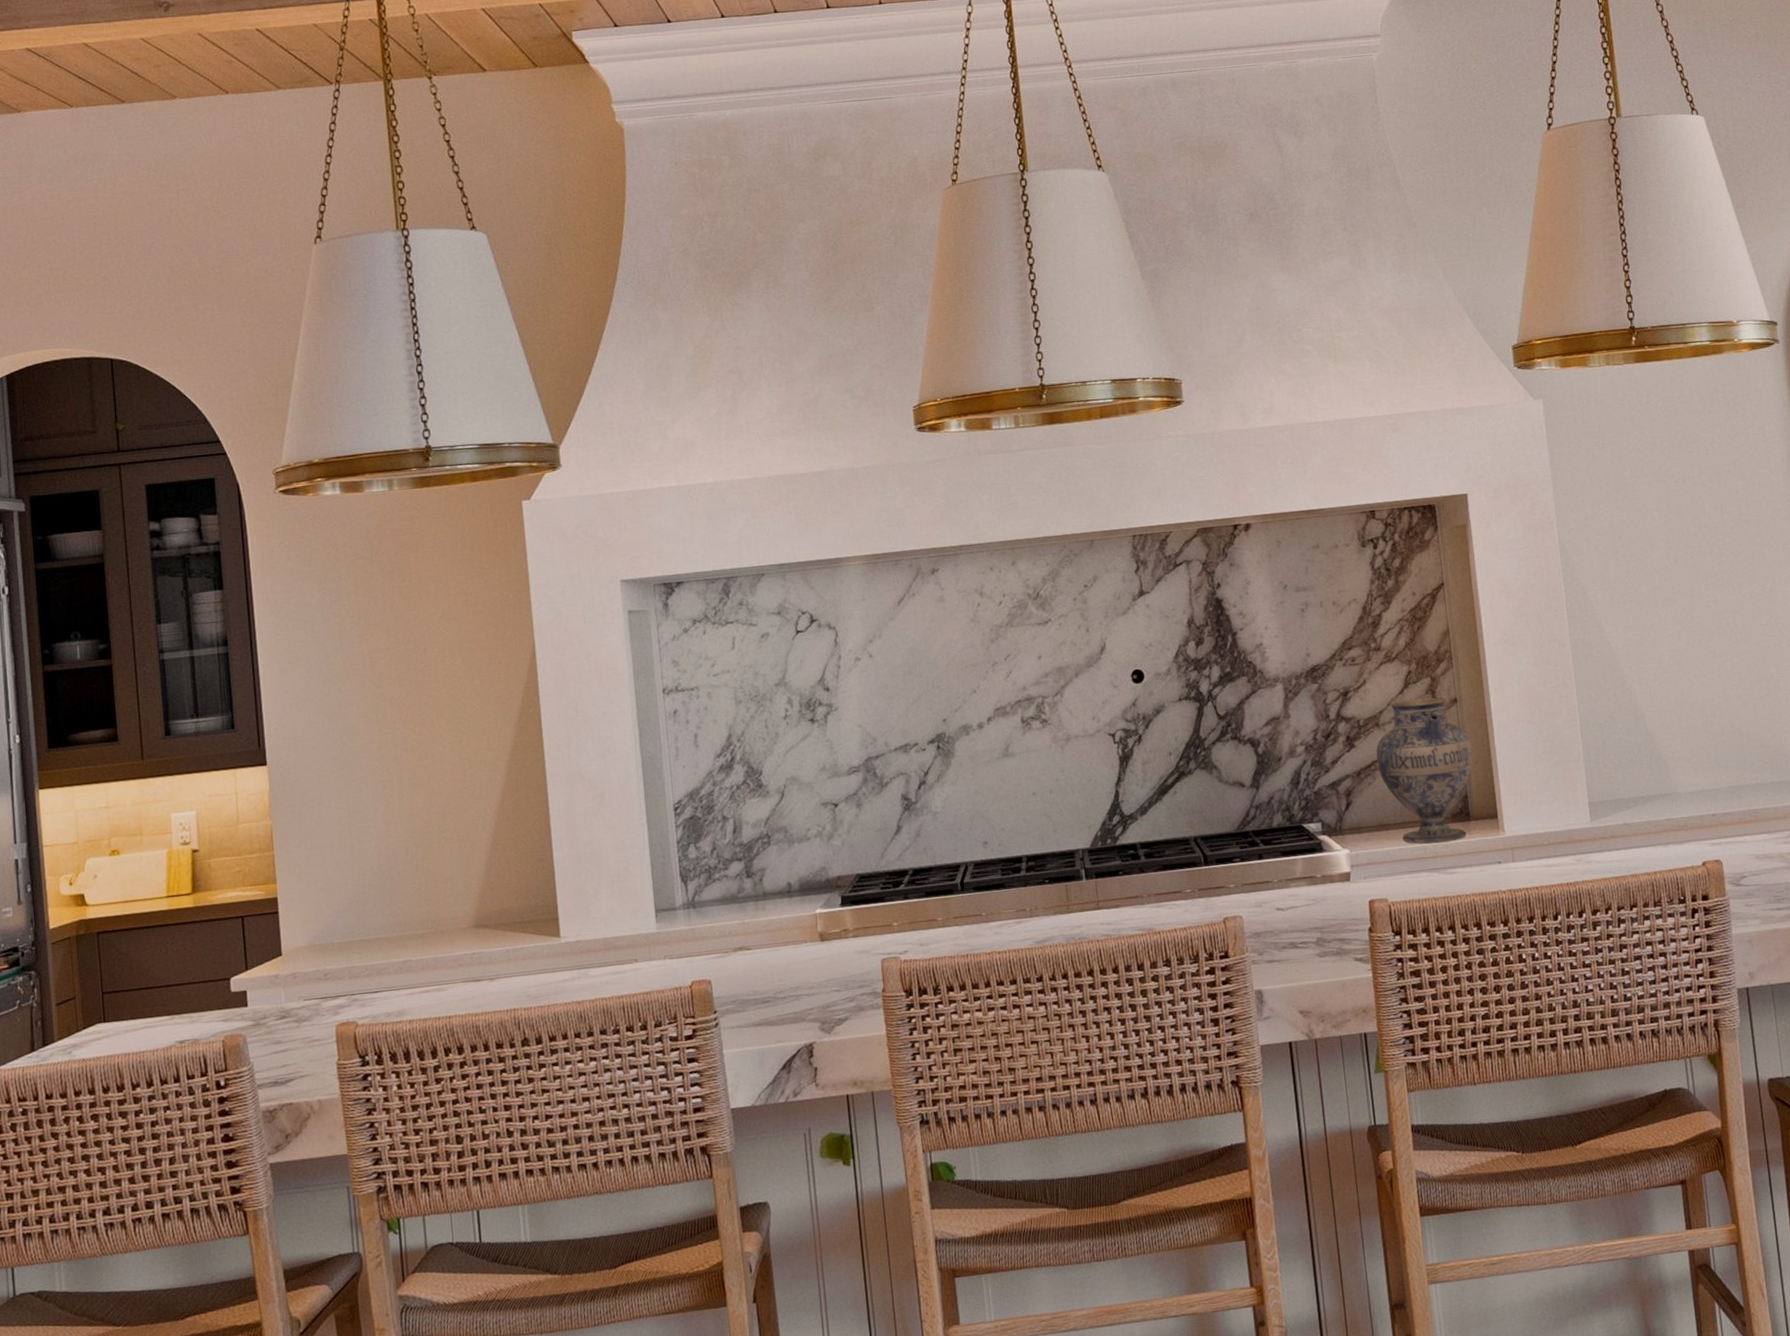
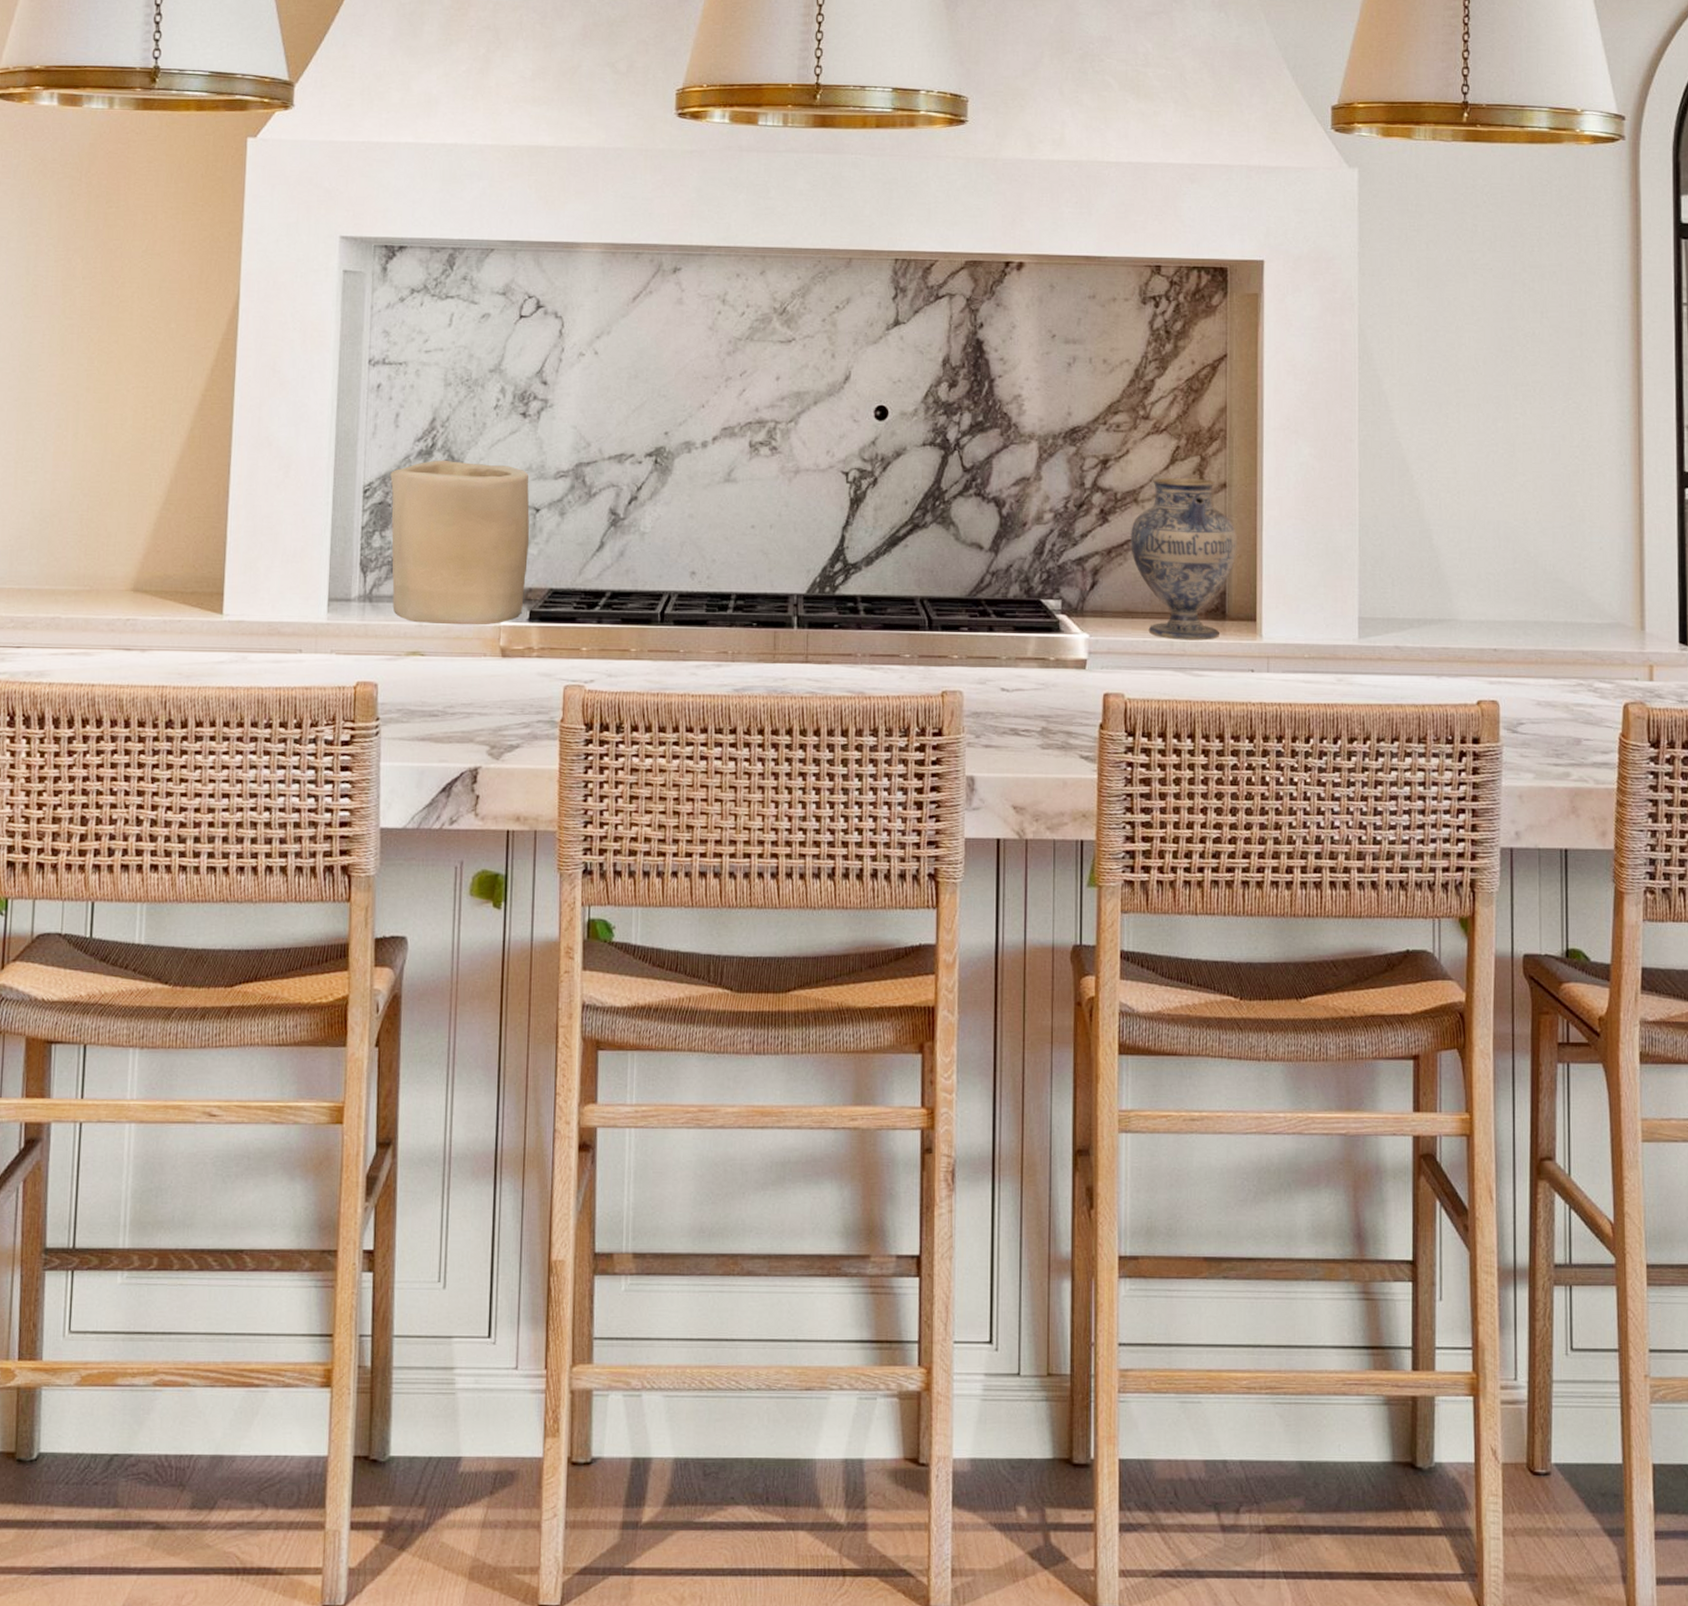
ceramic pot: none [697,768,834,921] -> present [390,460,530,626]

